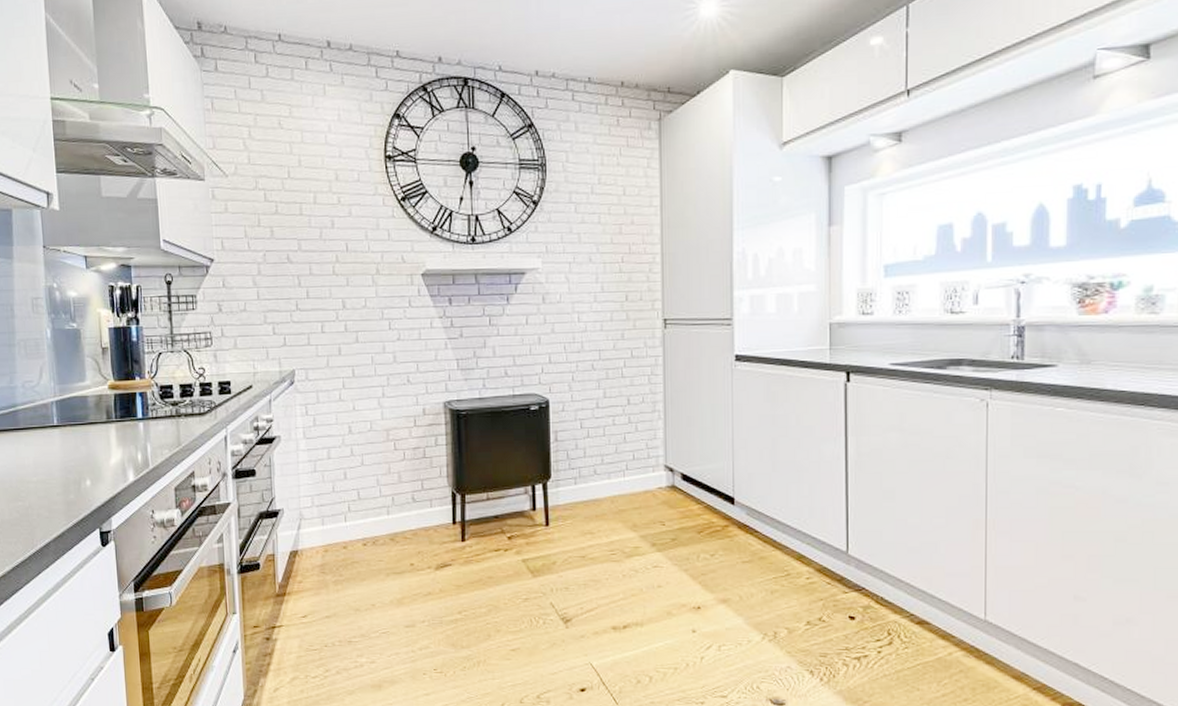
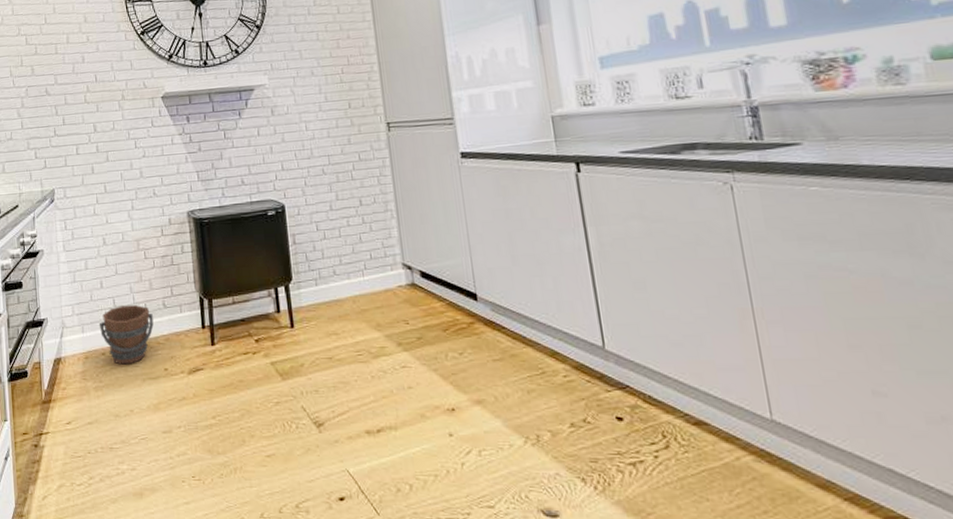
bucket: none [341,498,401,559] -> present [98,305,154,365]

